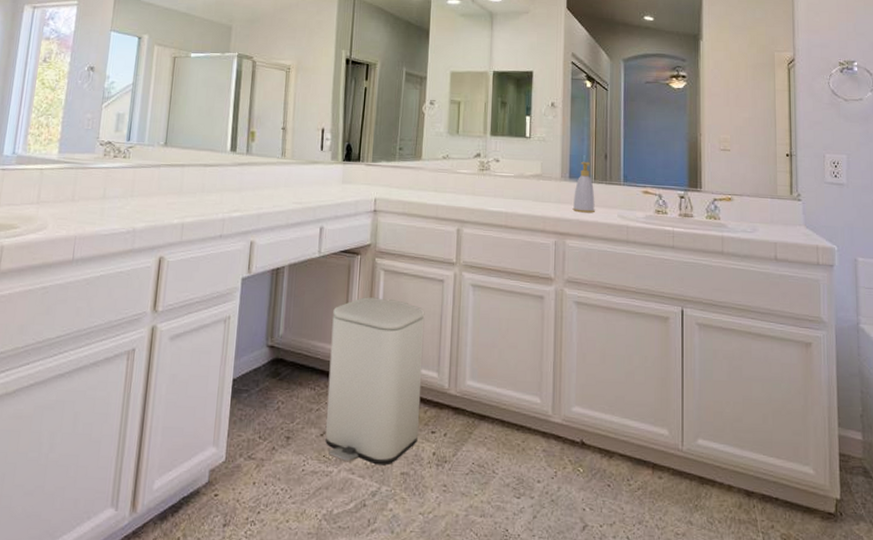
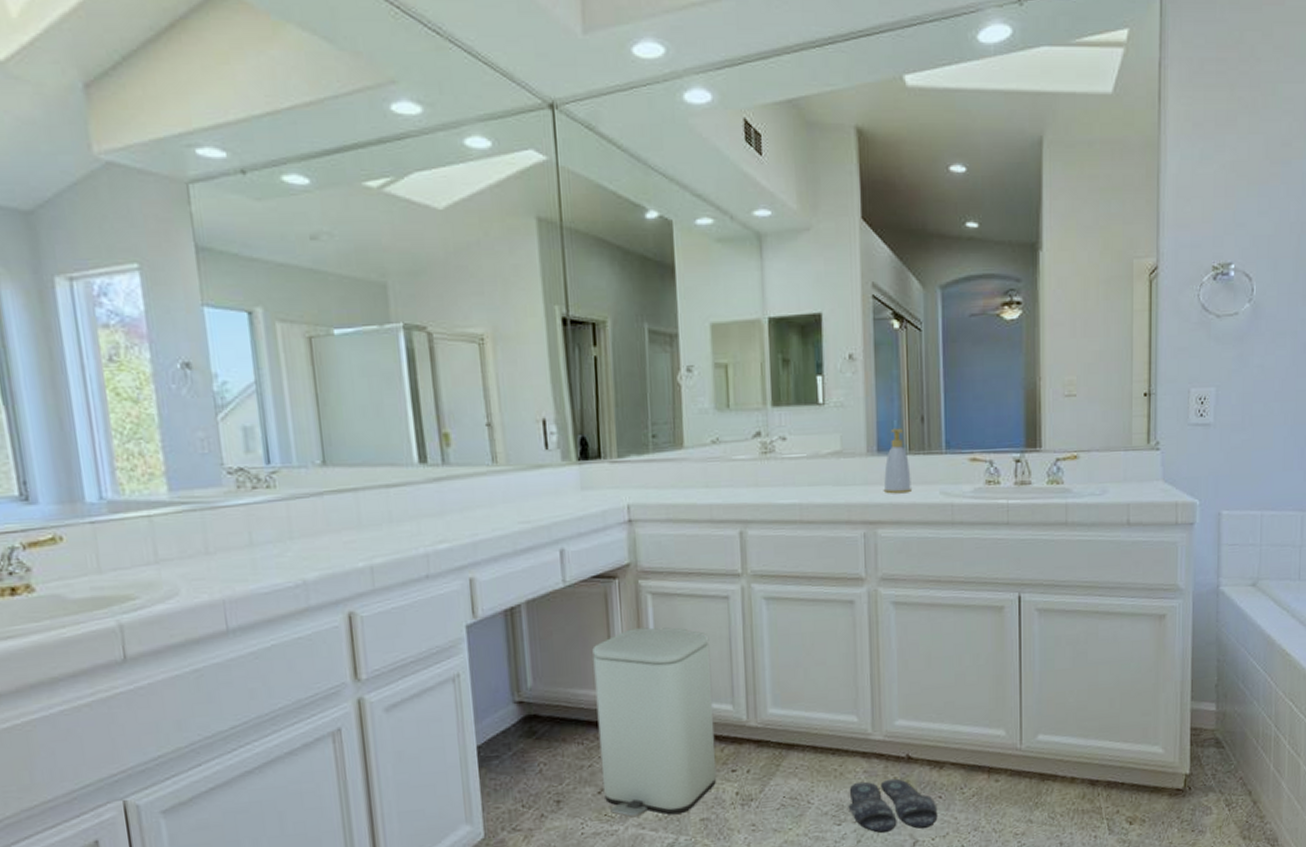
slippers: none [527,459,606,514] -> present [848,778,938,833]

